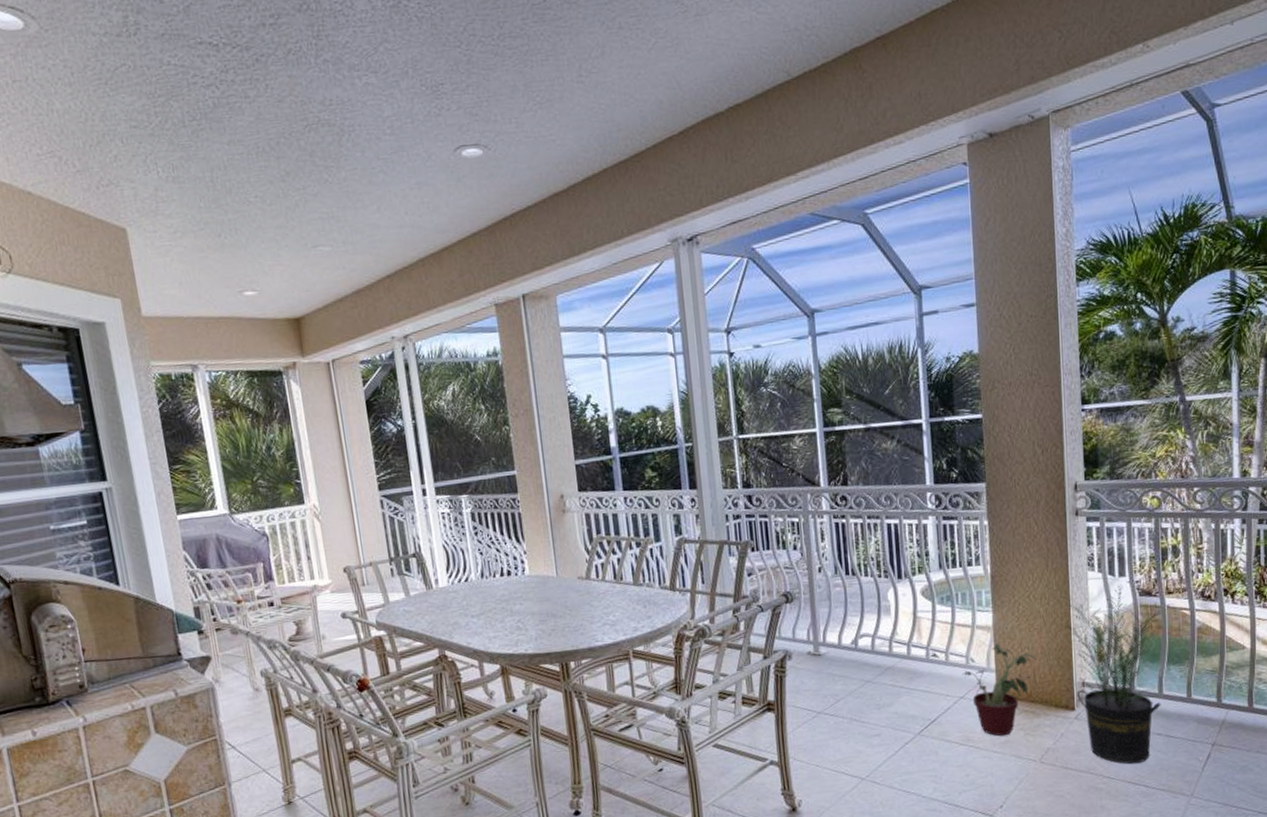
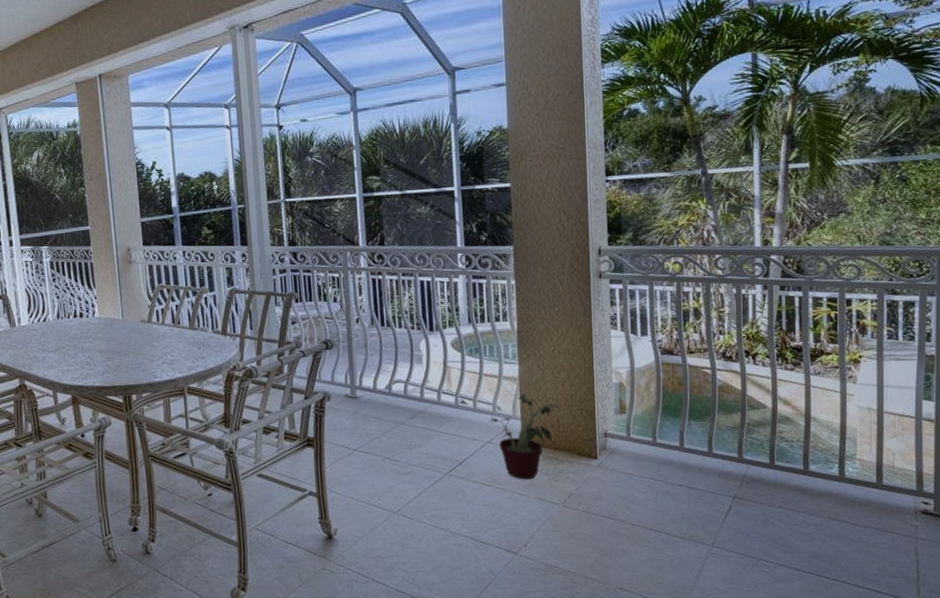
potted plant: present [1059,584,1175,764] -> none [583,343,696,512]

